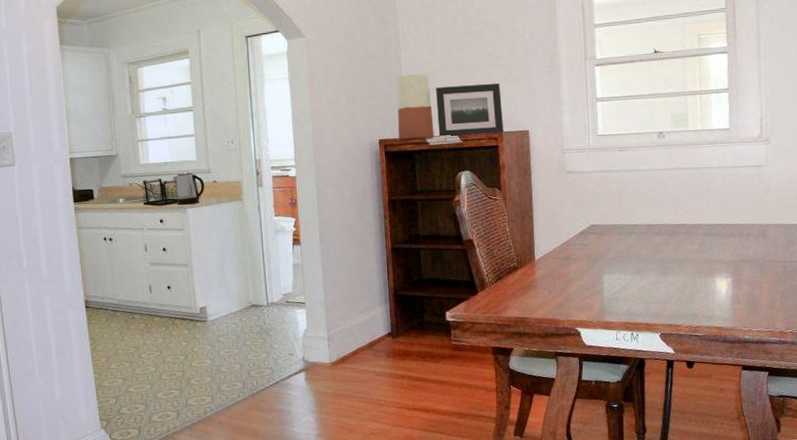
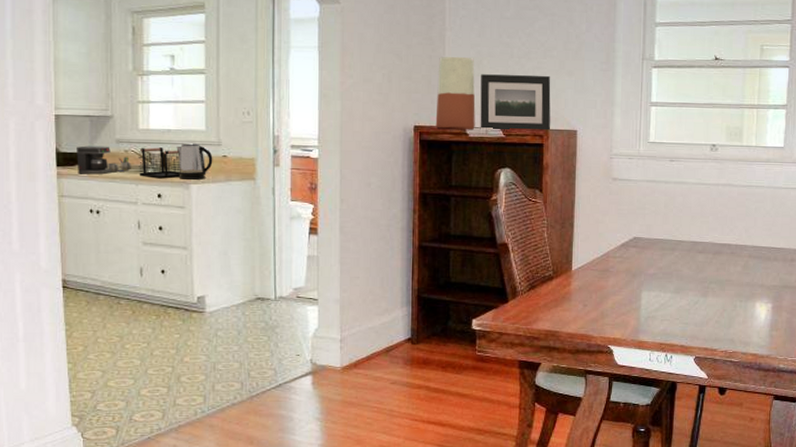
coffee maker: none [89,181,136,208] -> present [77,145,131,175]

